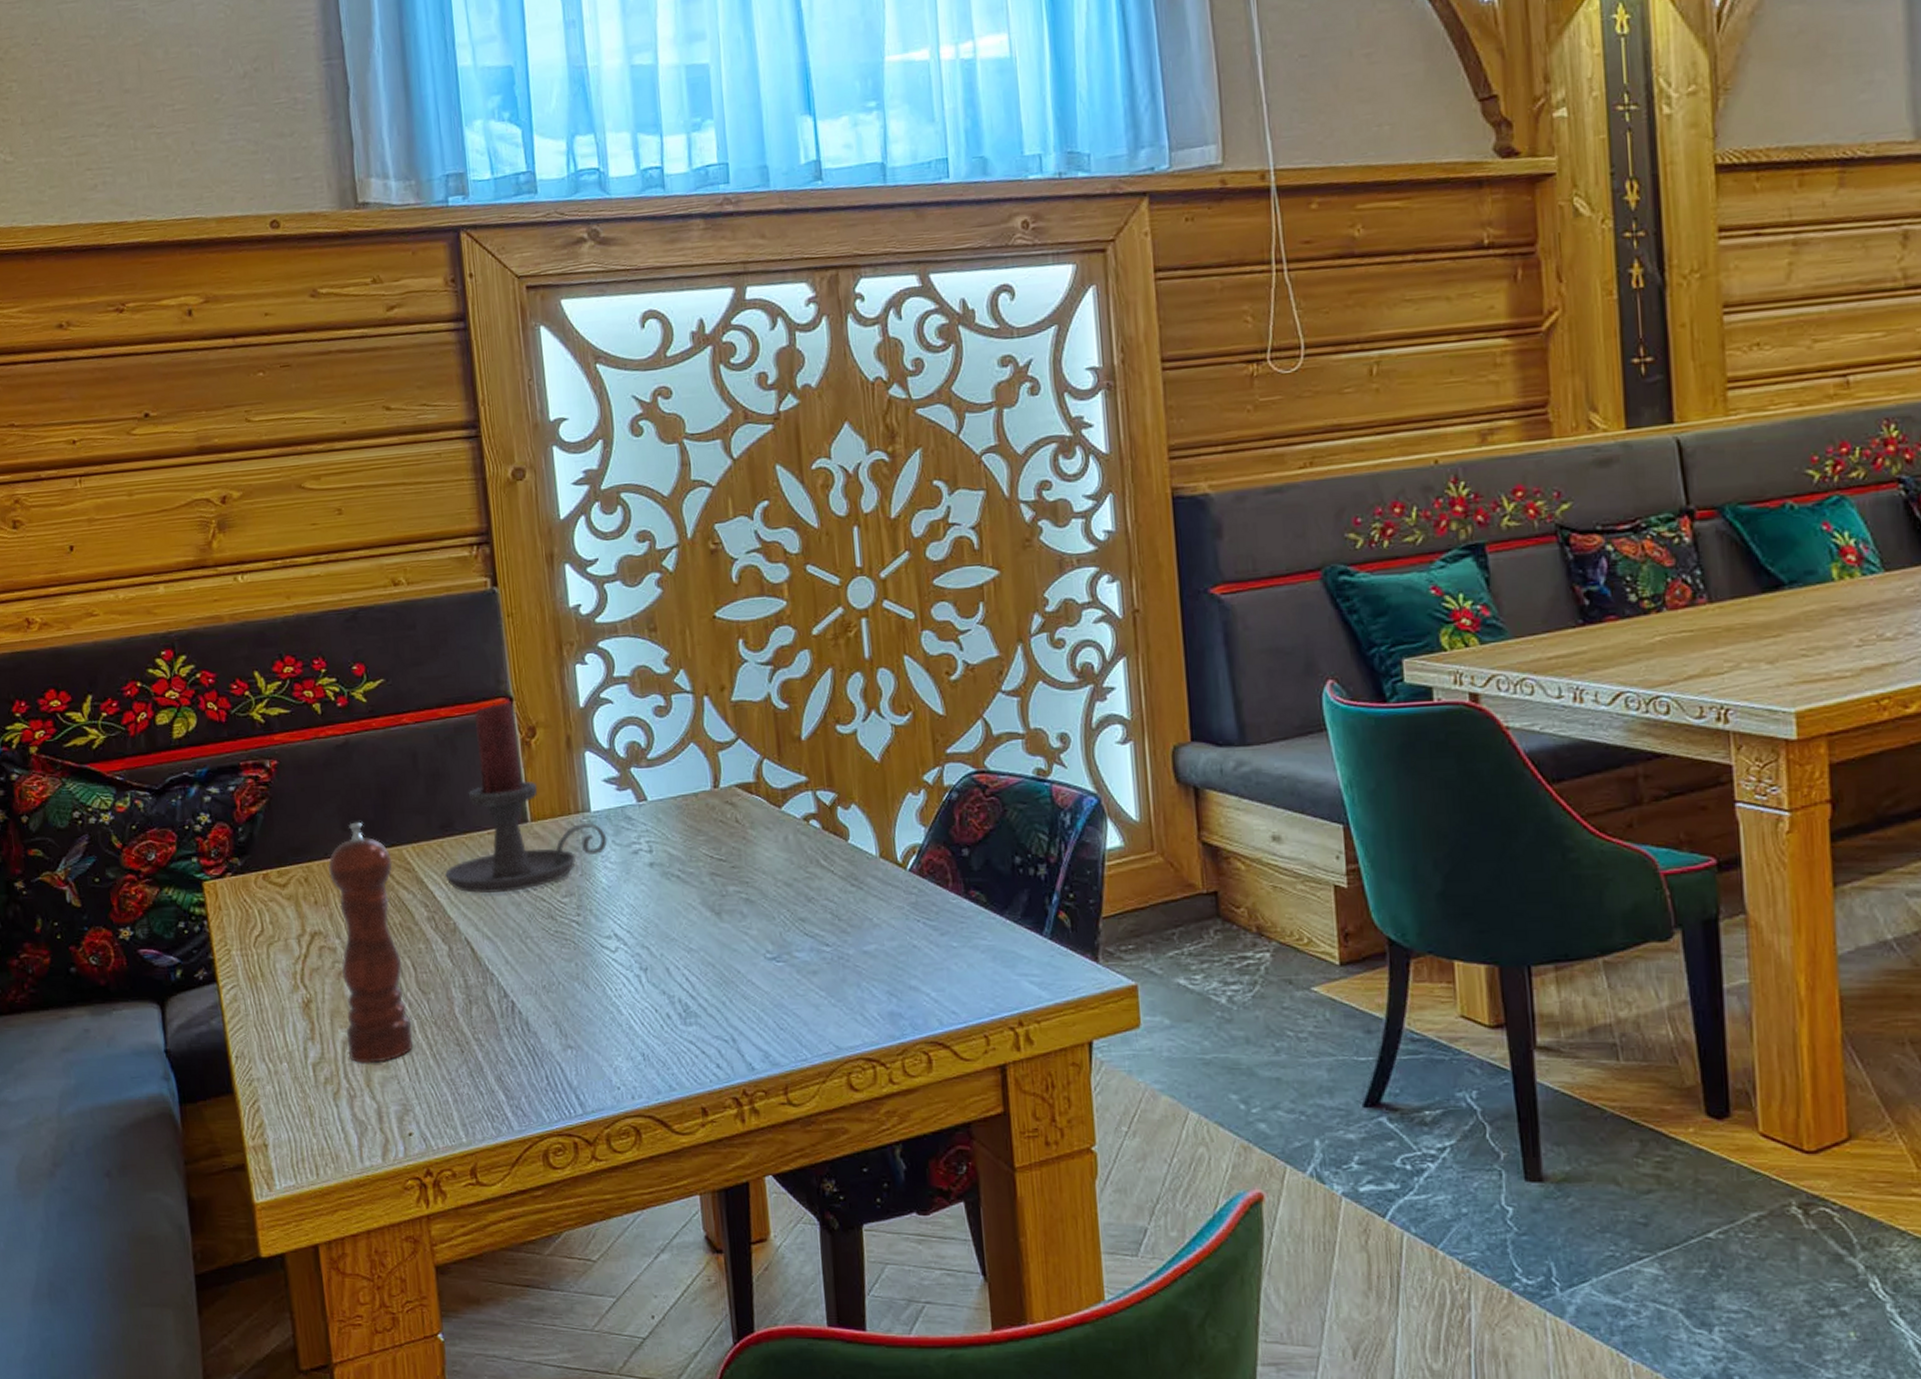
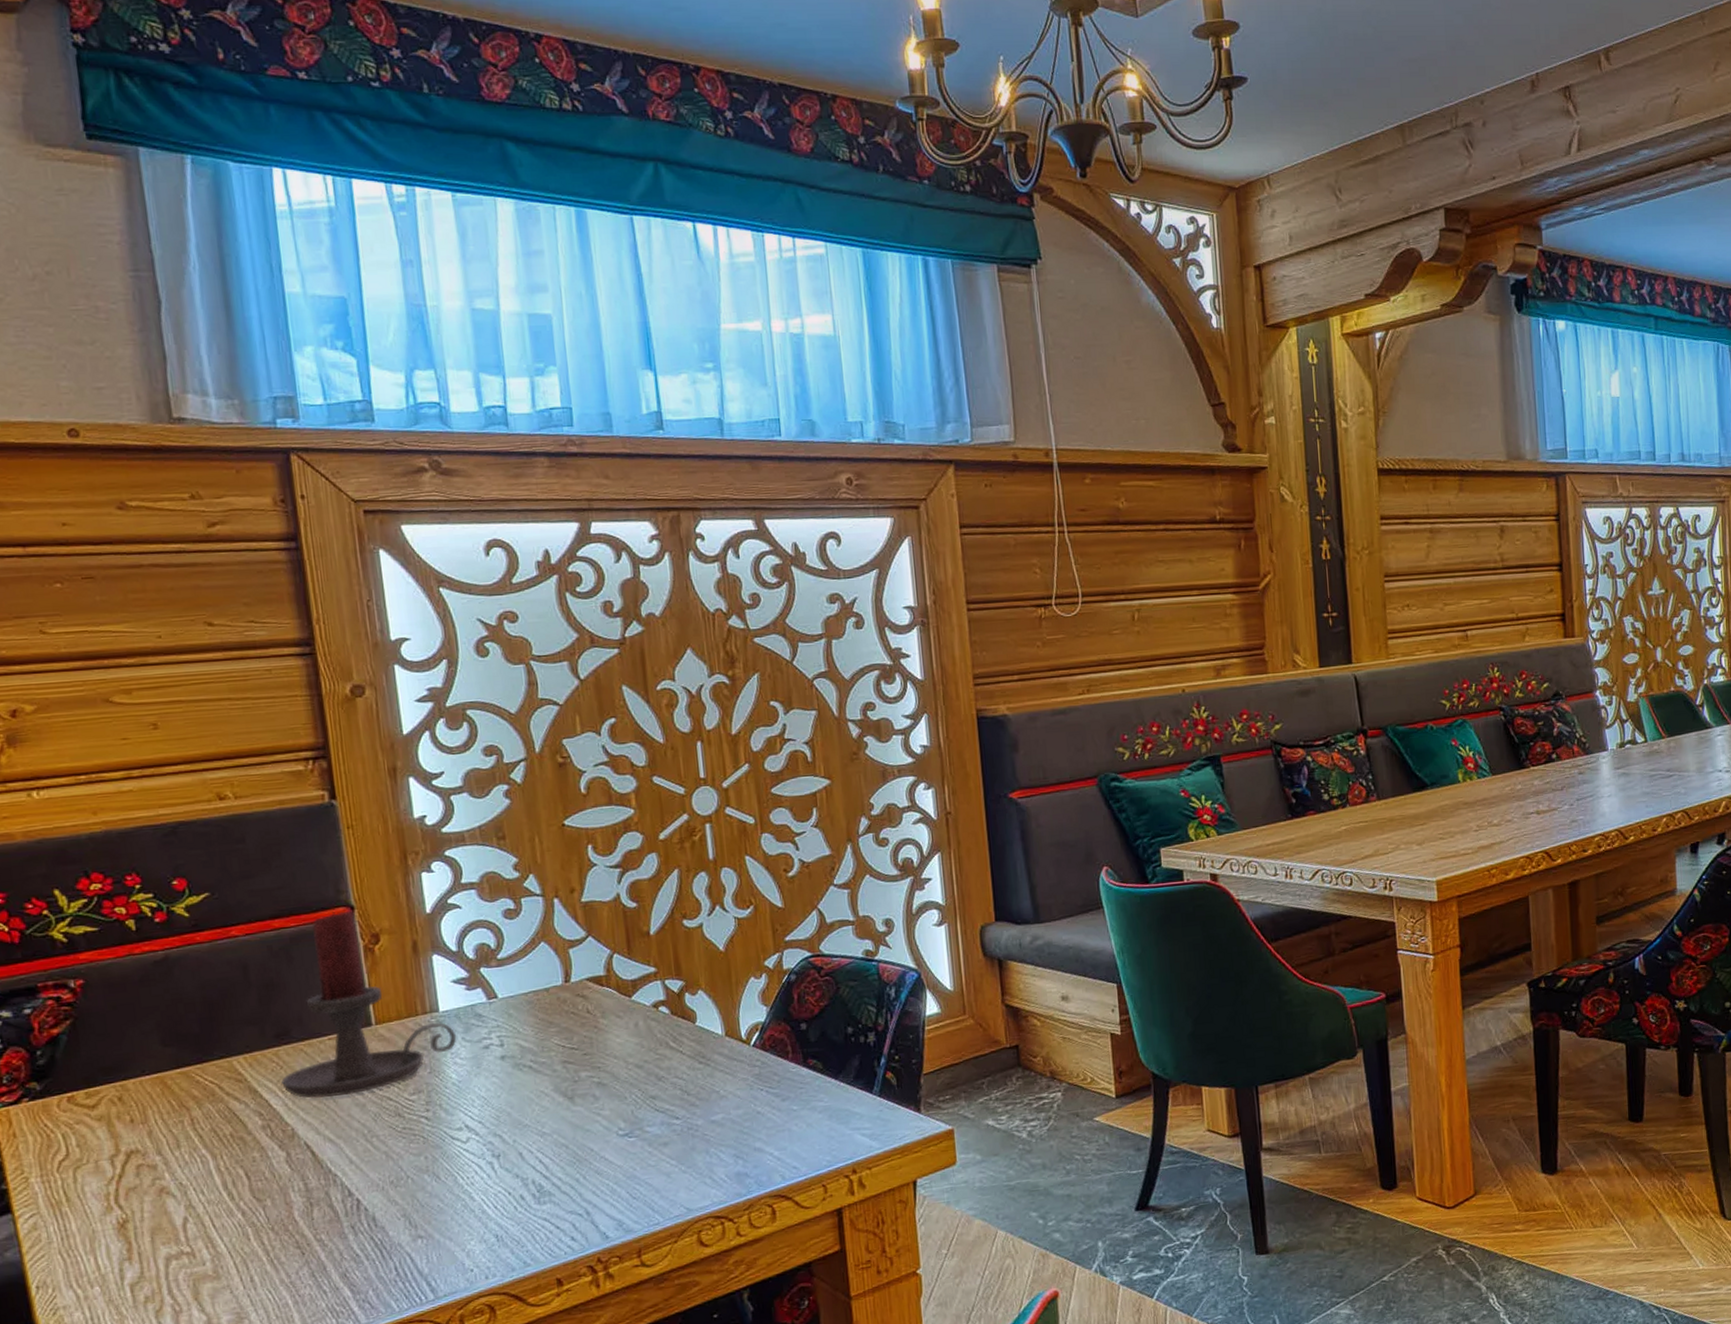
pepper mill: present [328,821,414,1064] -> none [146,1036,248,1278]

